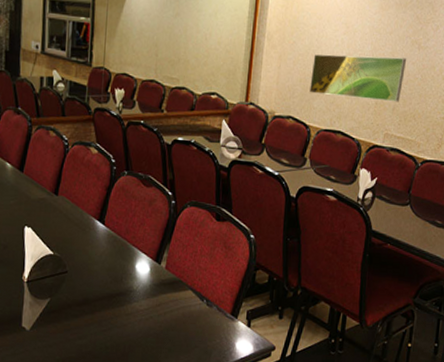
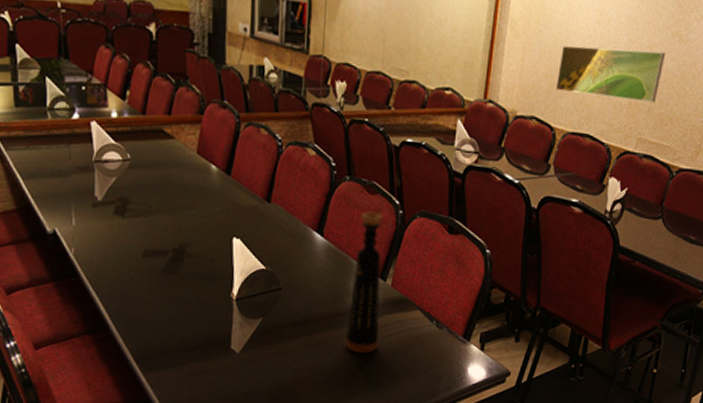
bottle: none [124,202,157,330] -> present [345,211,383,354]

